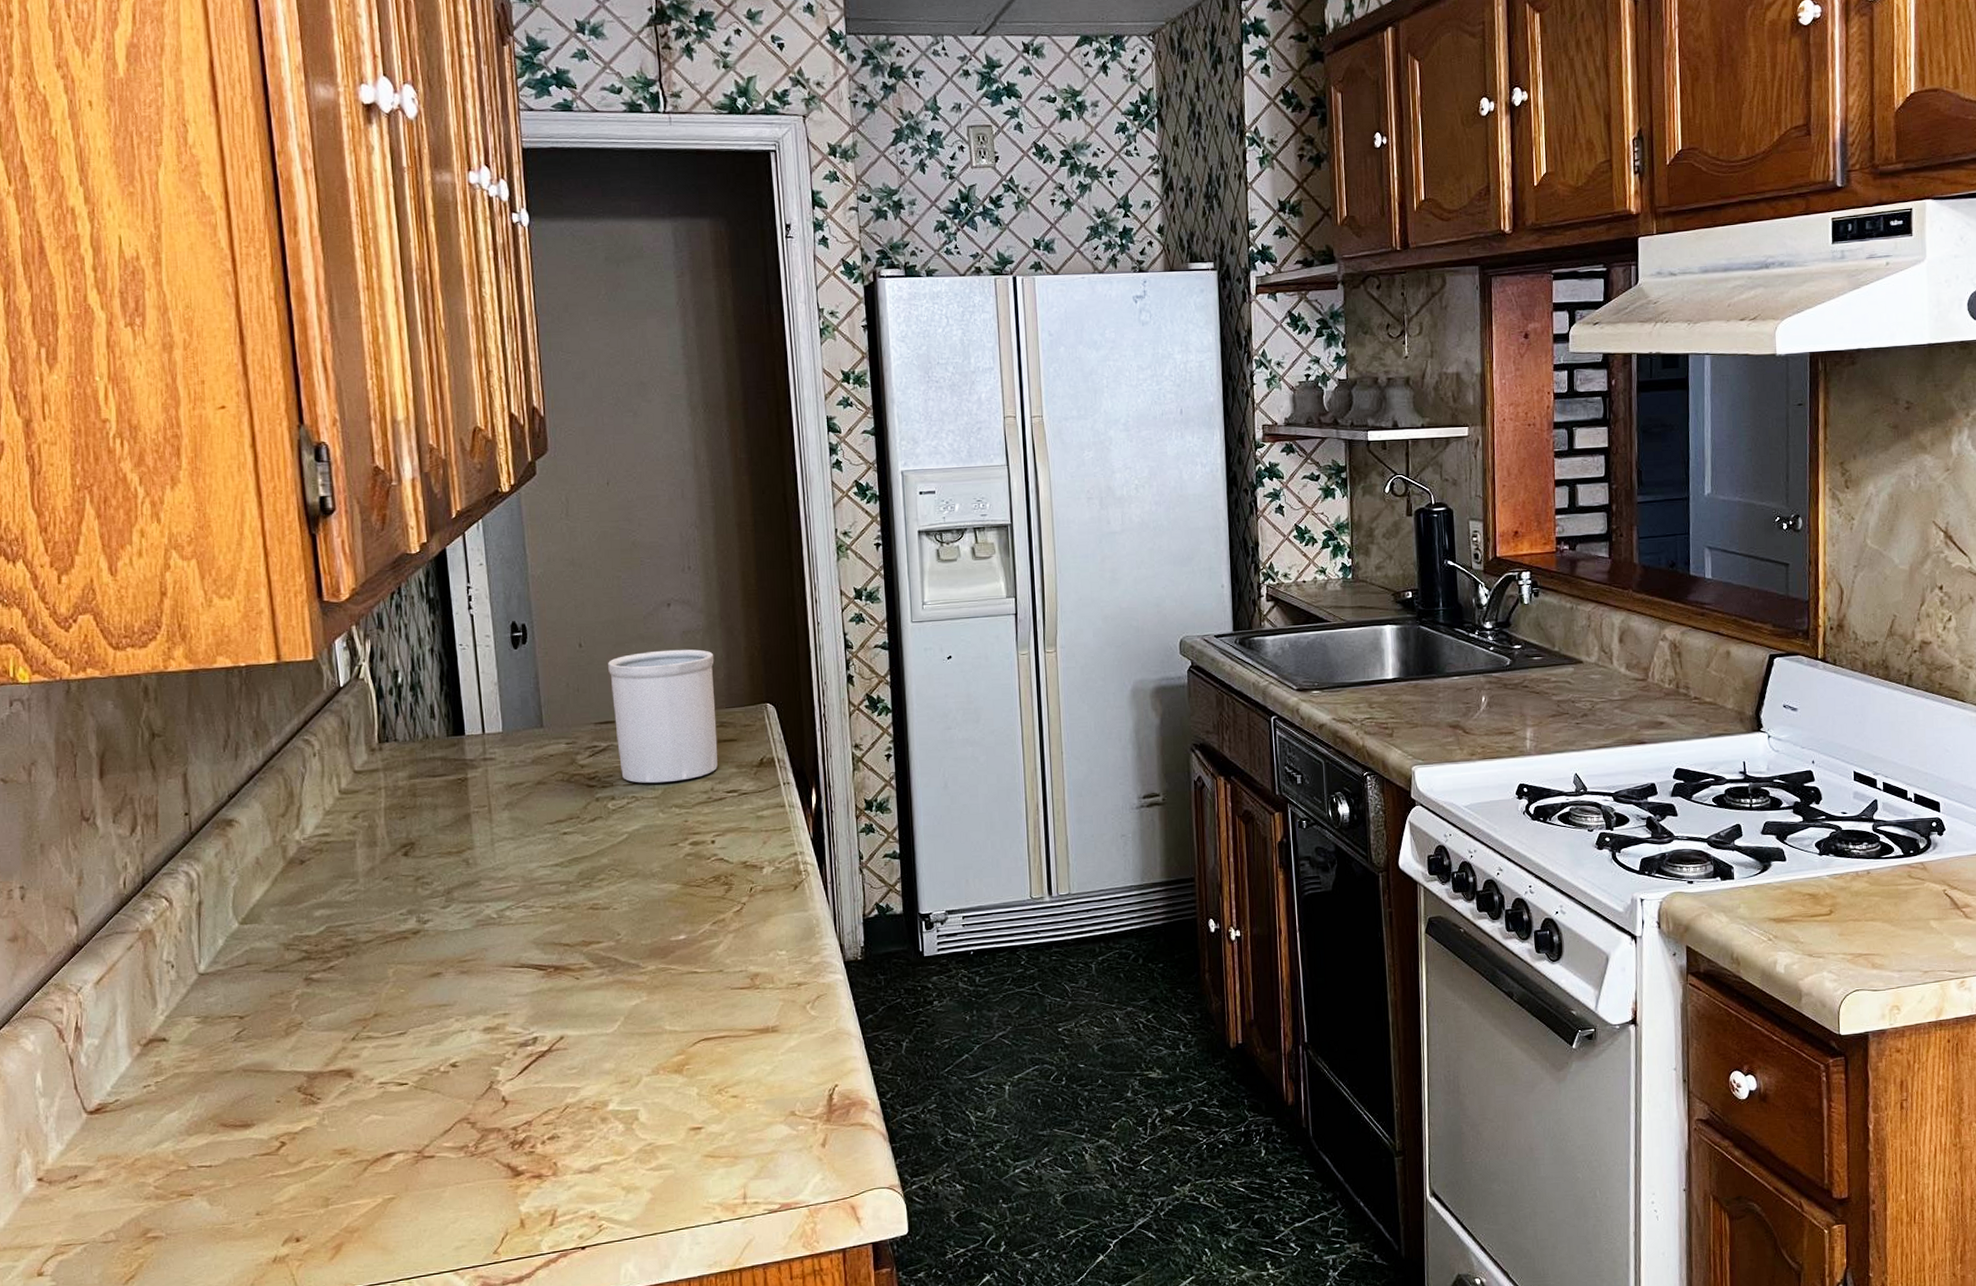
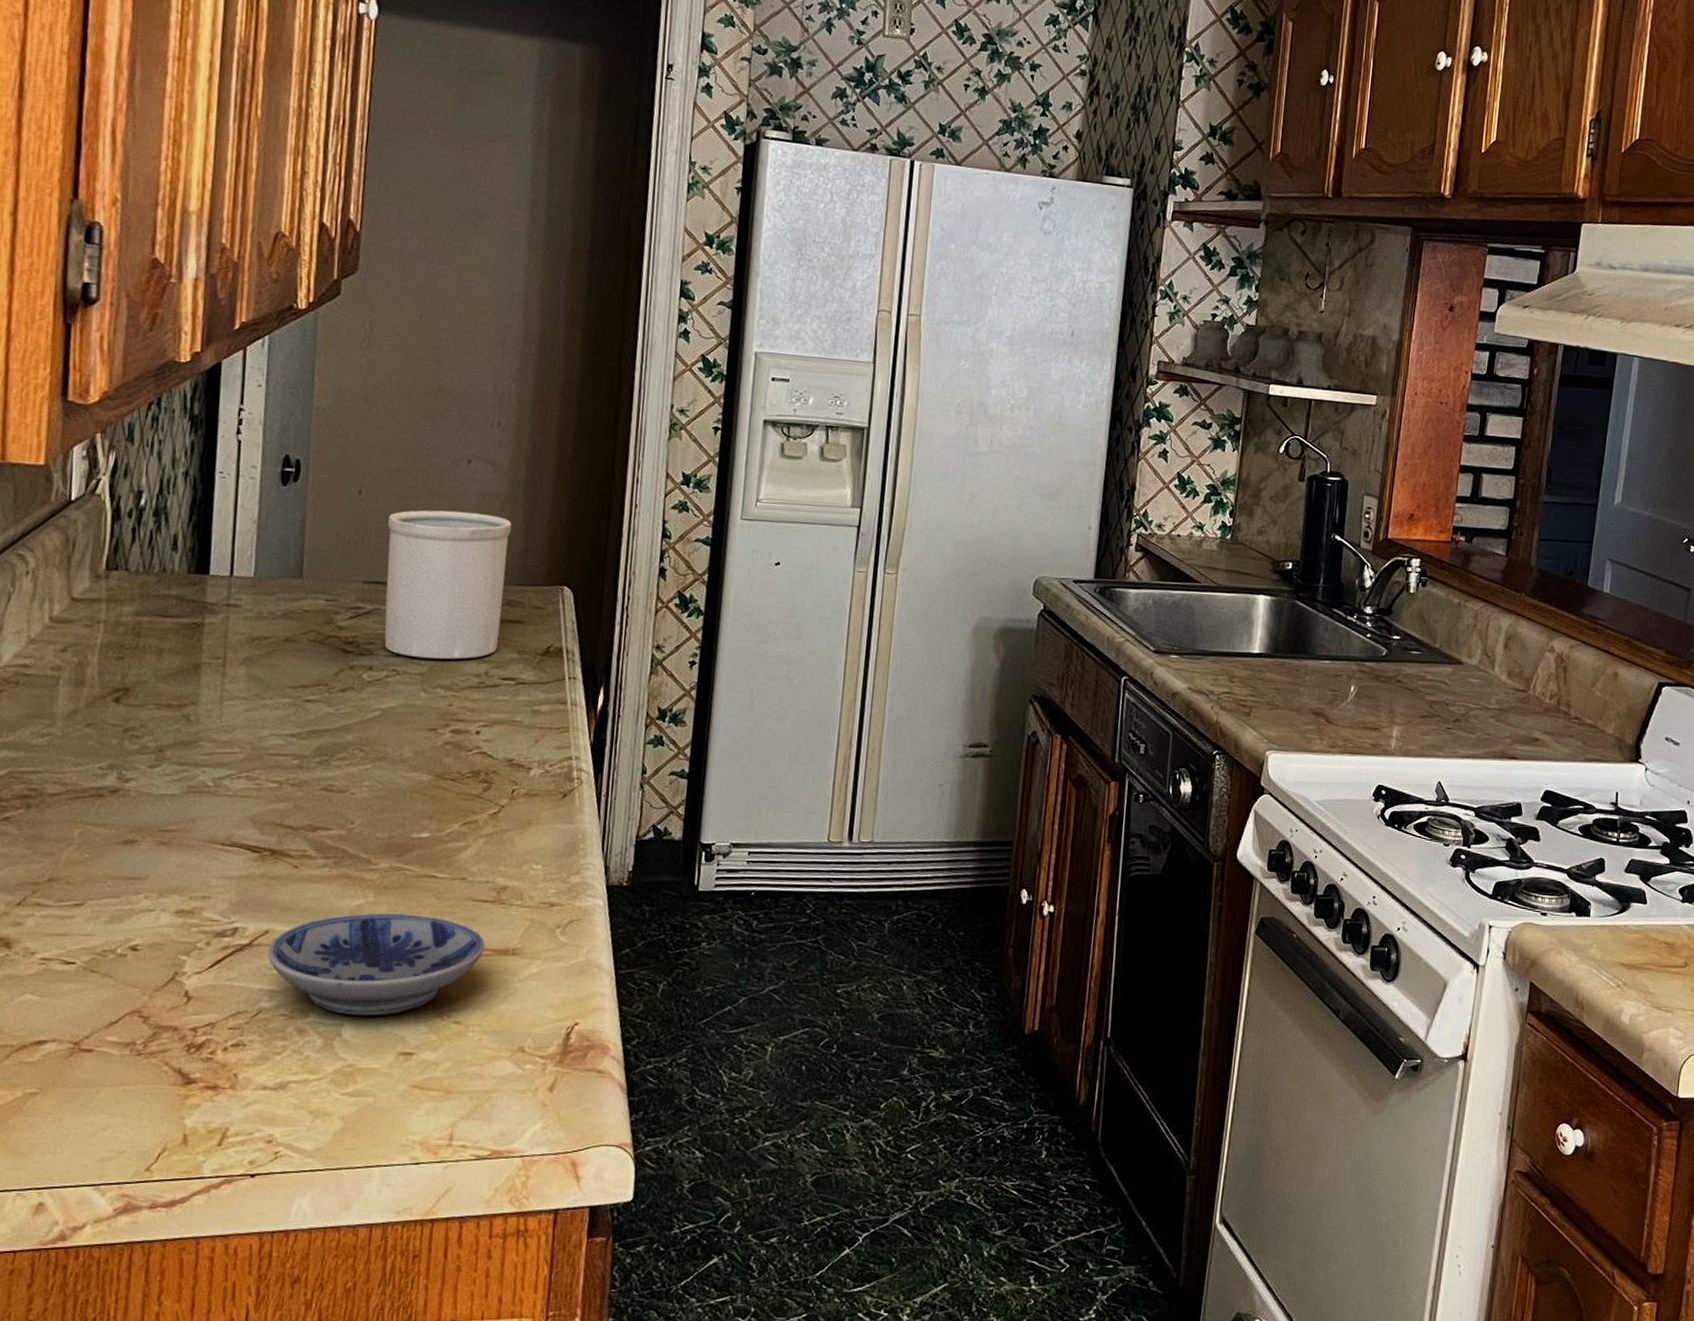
bowl: none [565,1007,748,1101] -> present [267,913,486,1016]

